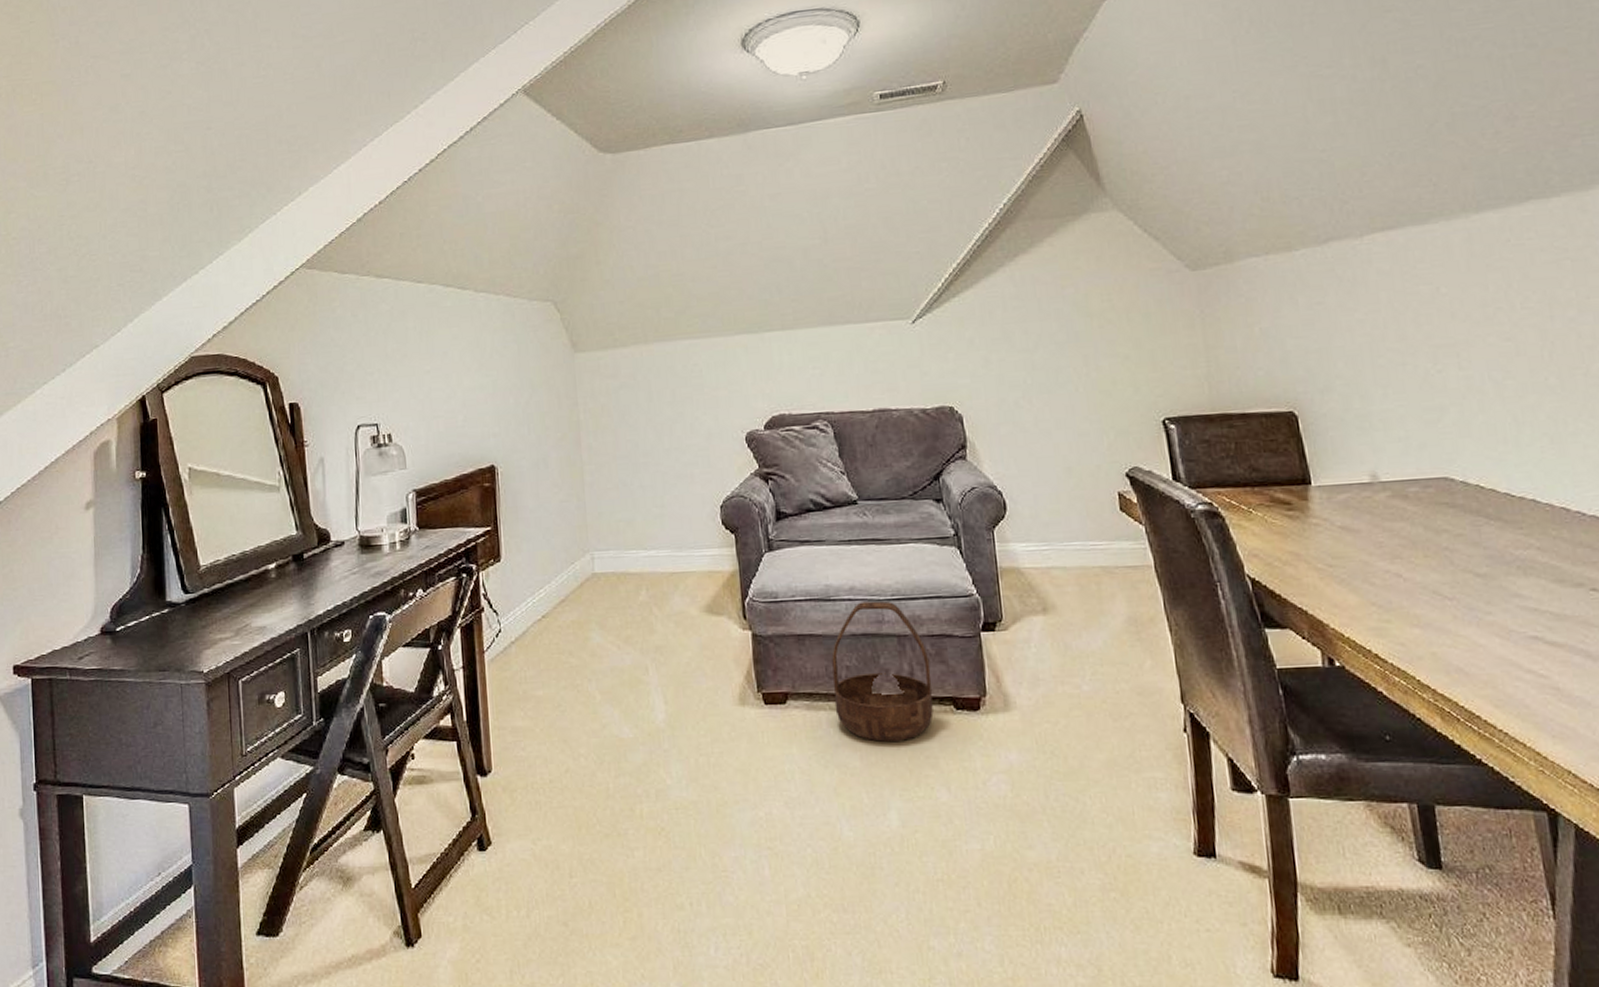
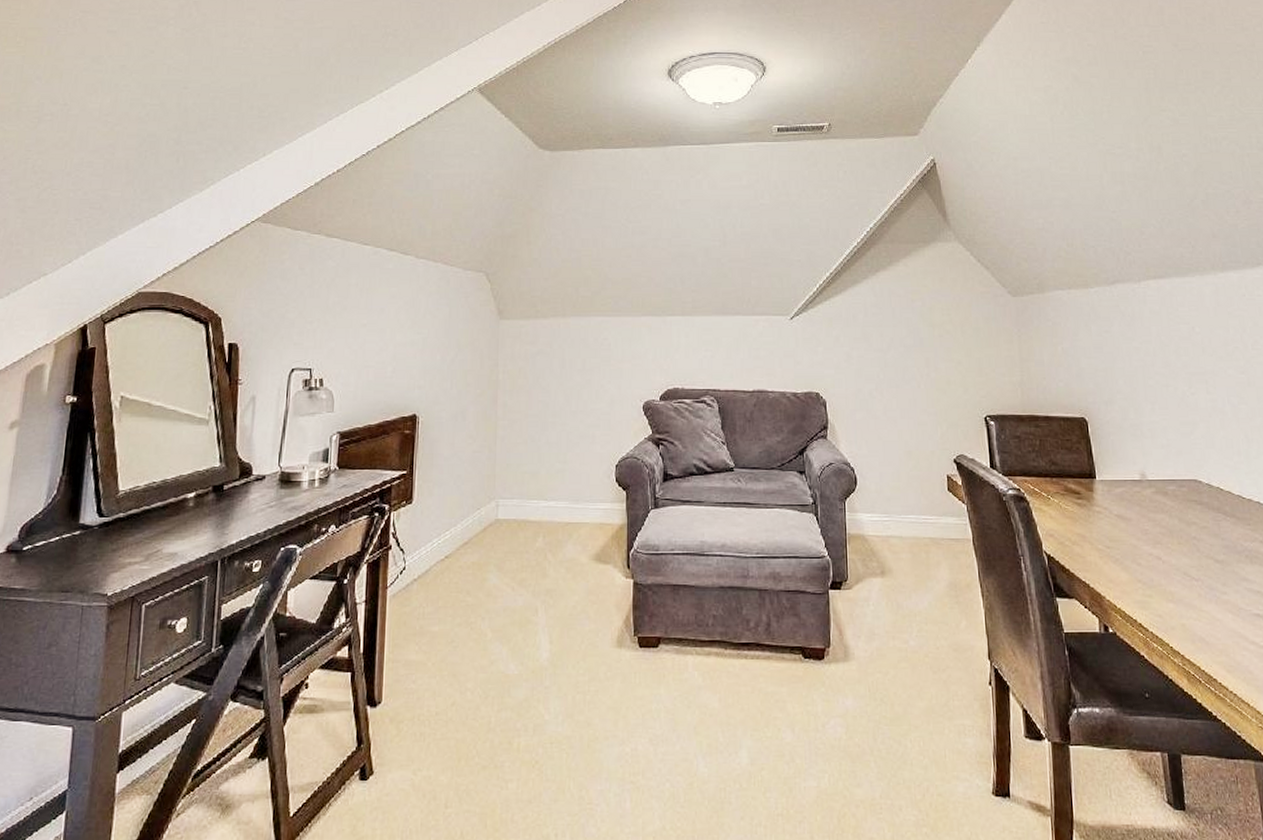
basket: present [832,601,934,742] -> none [700,558,785,685]

